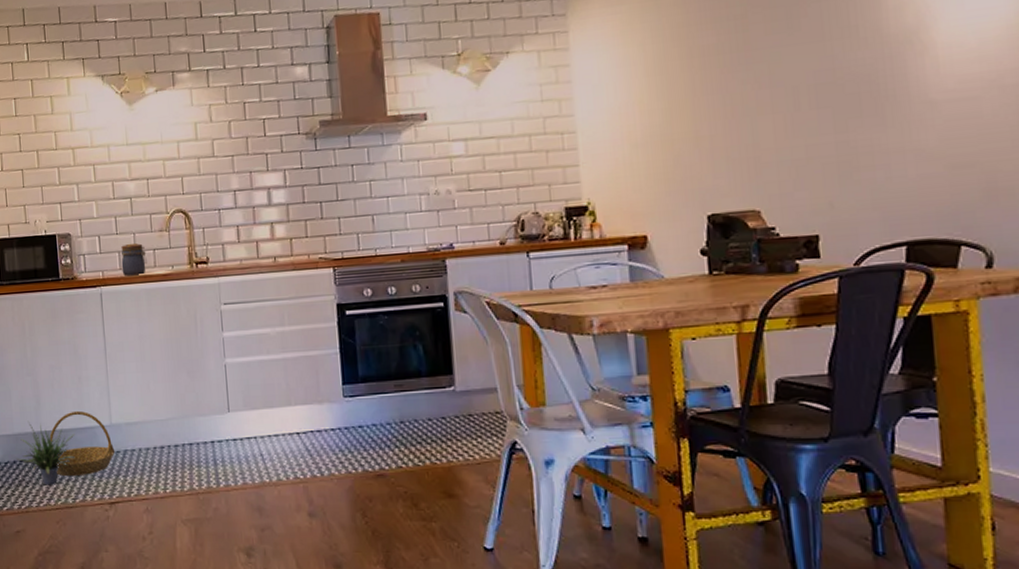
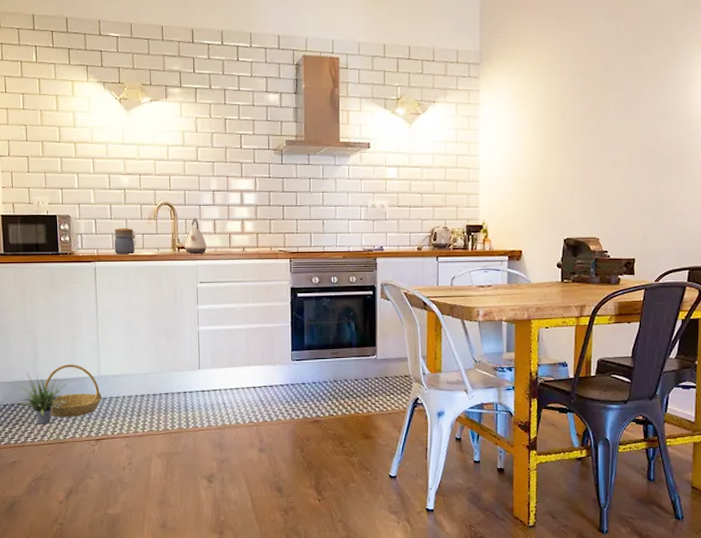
kettle: none [203,225,230,269] -> present [184,218,207,254]

